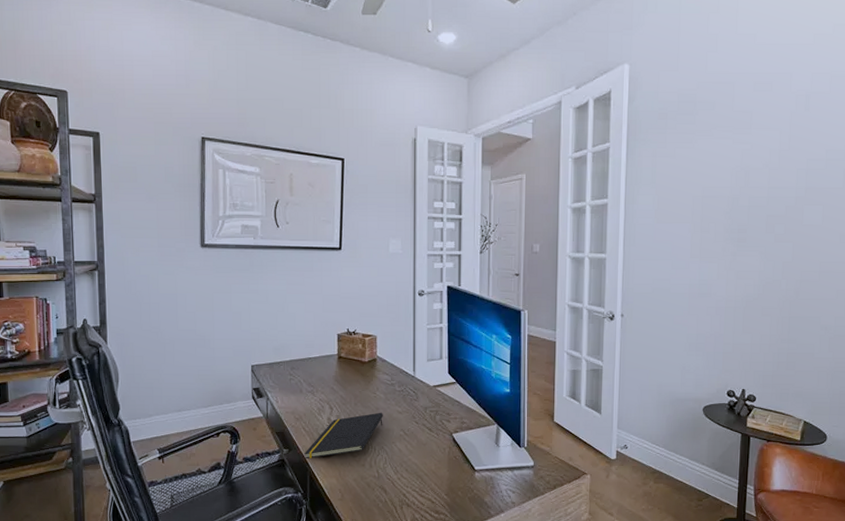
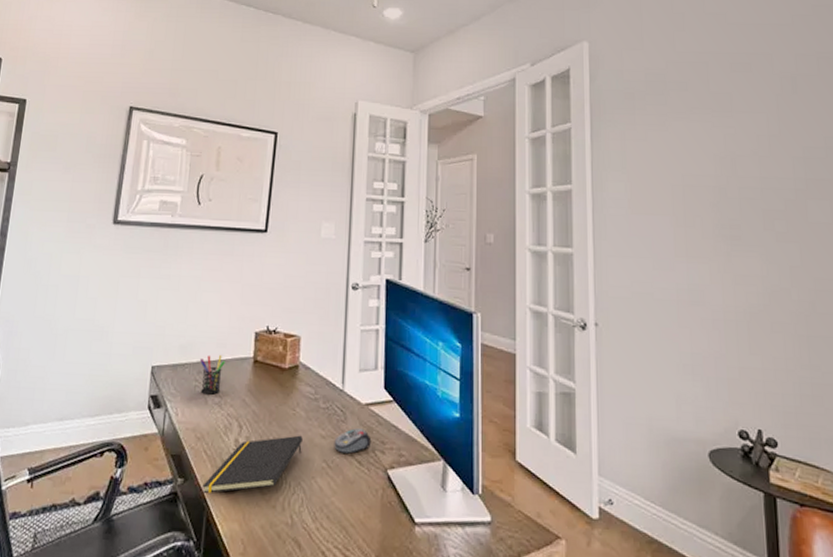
pen holder: none [292,354,314,385] -> present [199,355,226,395]
computer mouse: none [409,405,439,424] -> present [334,428,372,454]

